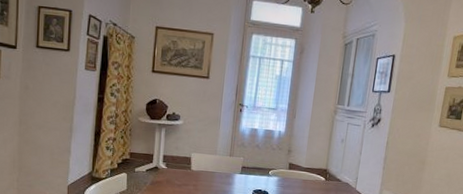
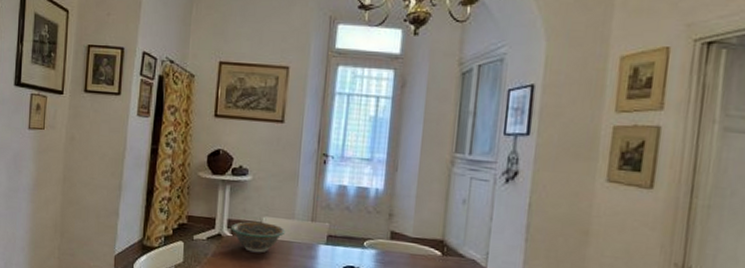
bowl: none [165,156,210,181] -> present [230,221,286,253]

